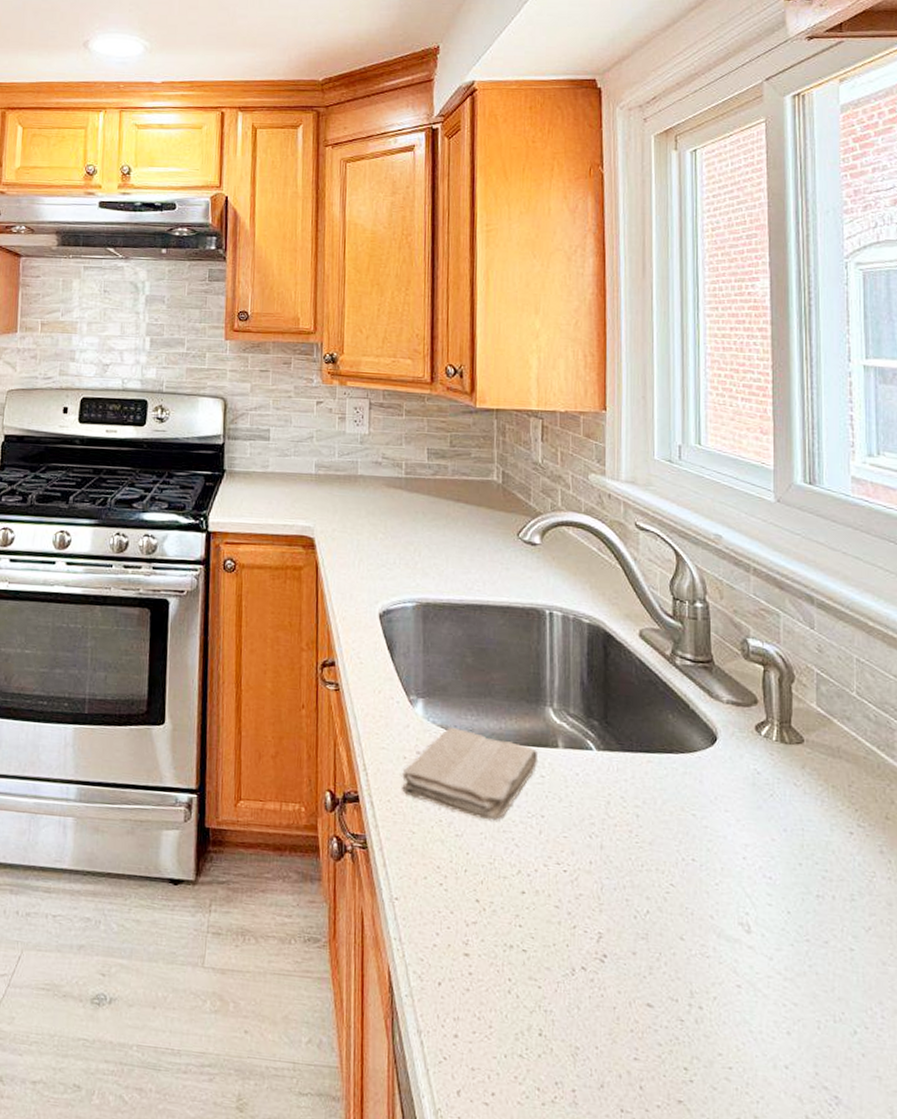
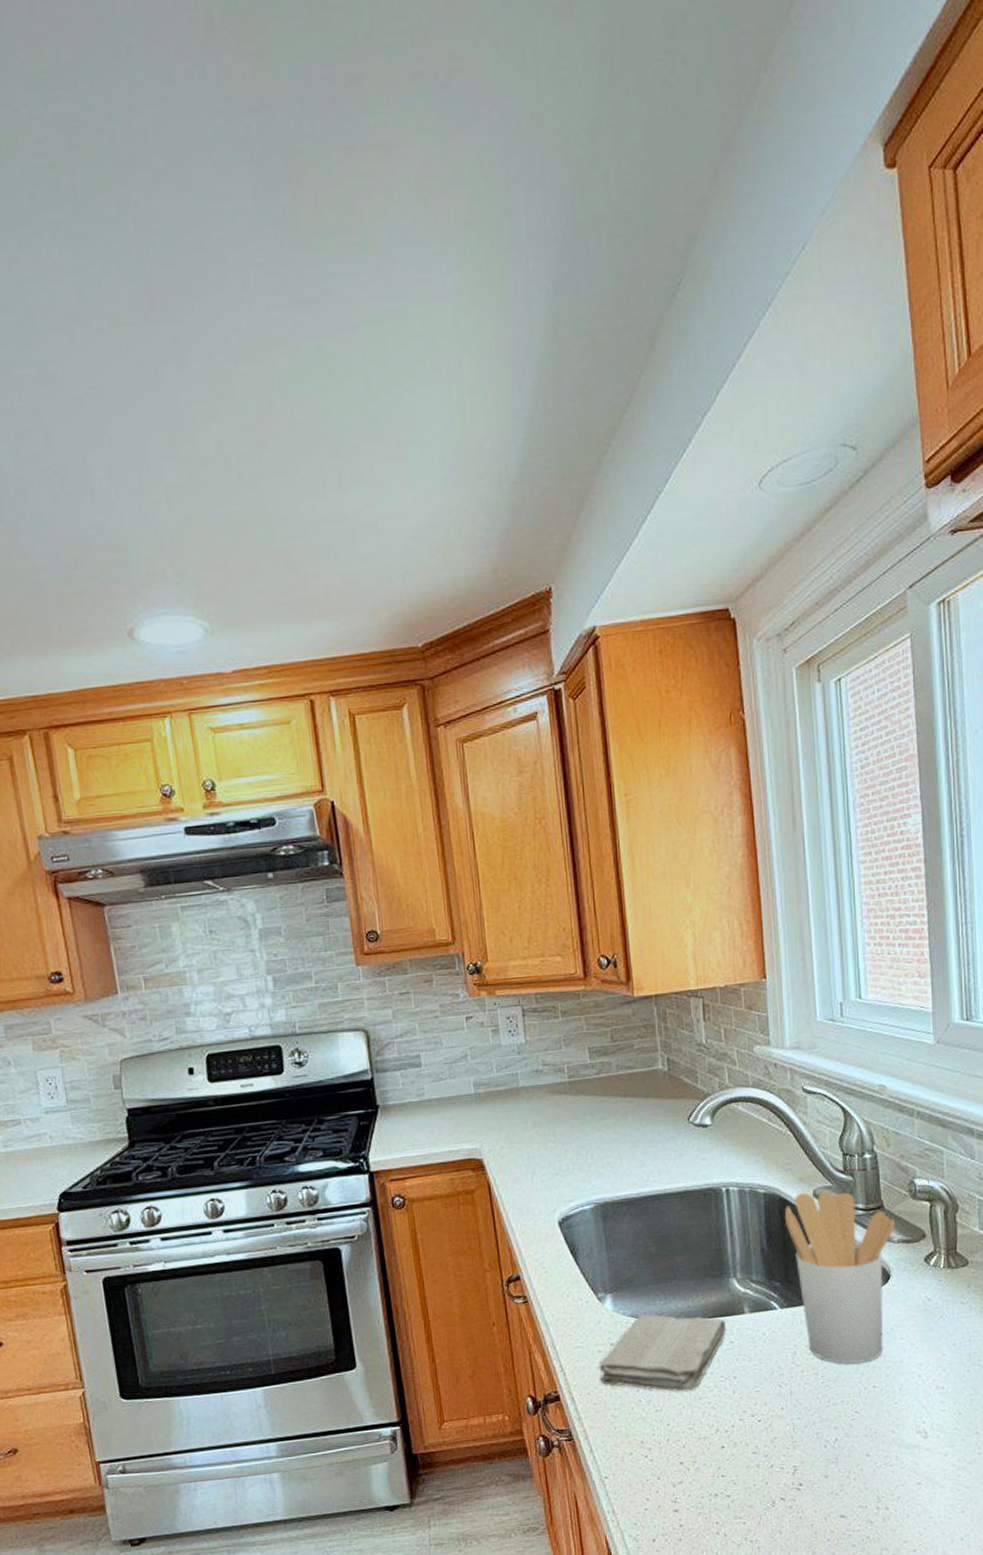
utensil holder: none [609,630,726,830] -> present [785,1192,896,1364]

